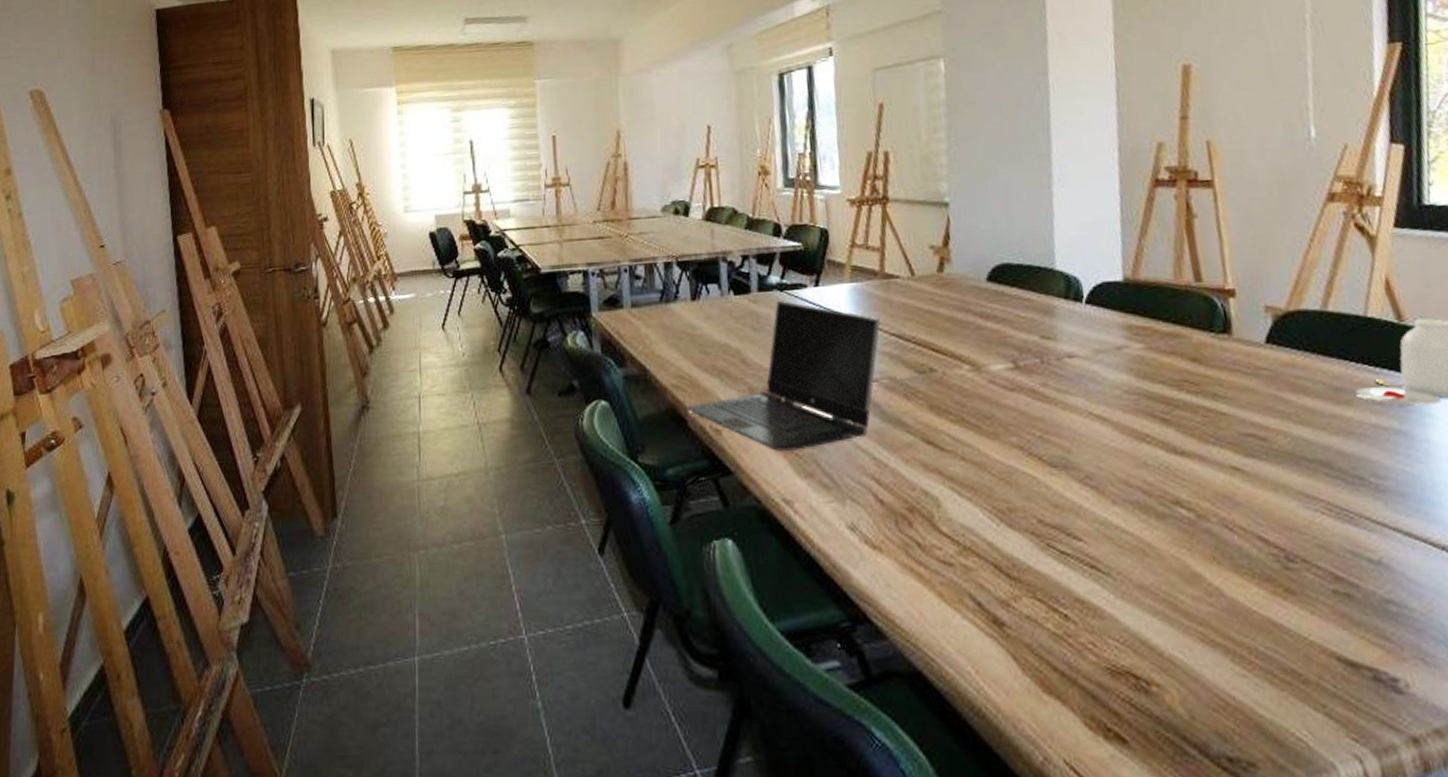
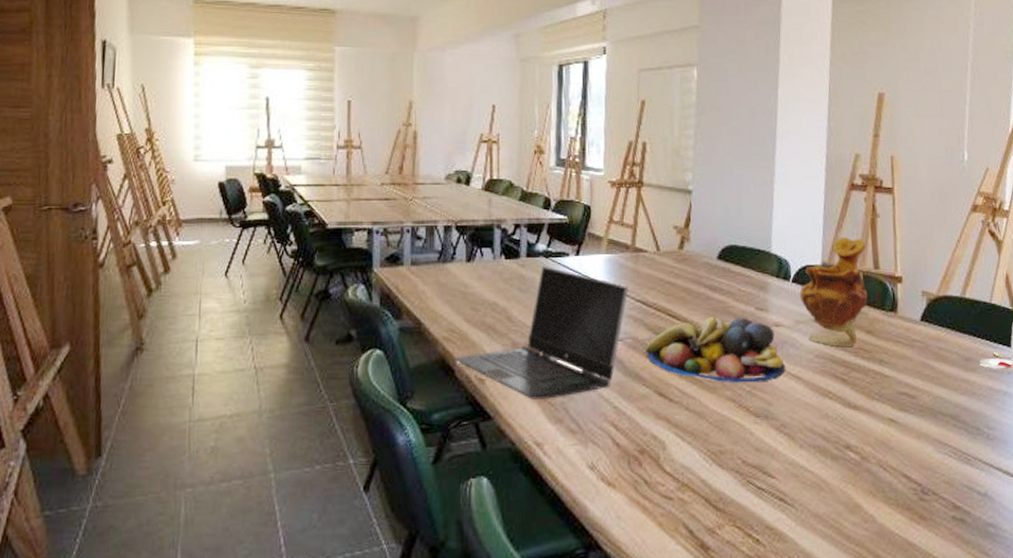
fruit bowl: none [906,349,1085,427] -> present [646,317,785,383]
vase: none [1096,245,1190,379] -> present [799,237,868,346]

